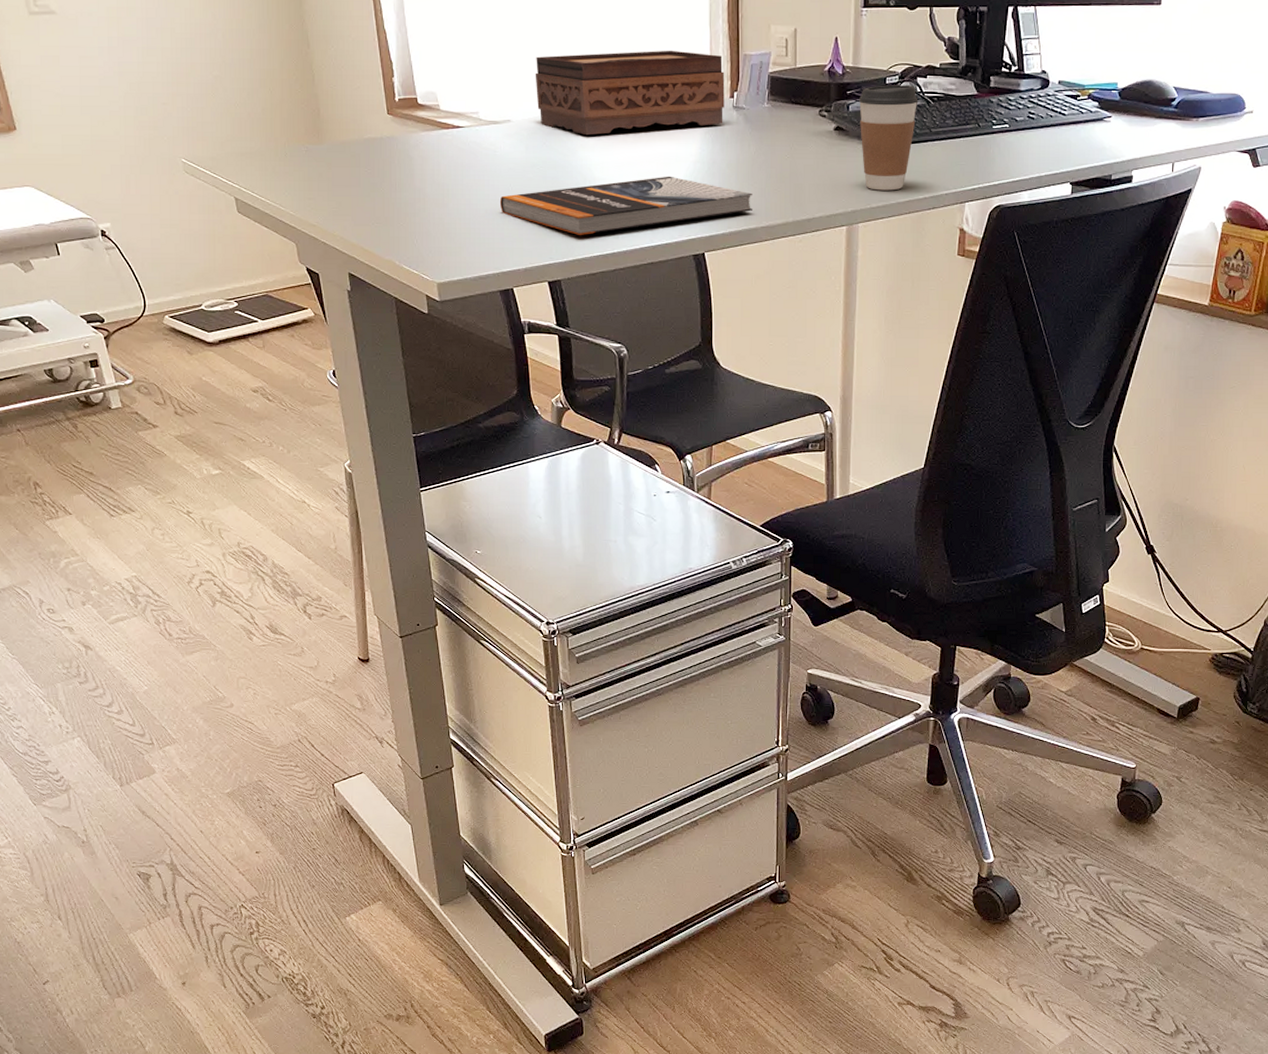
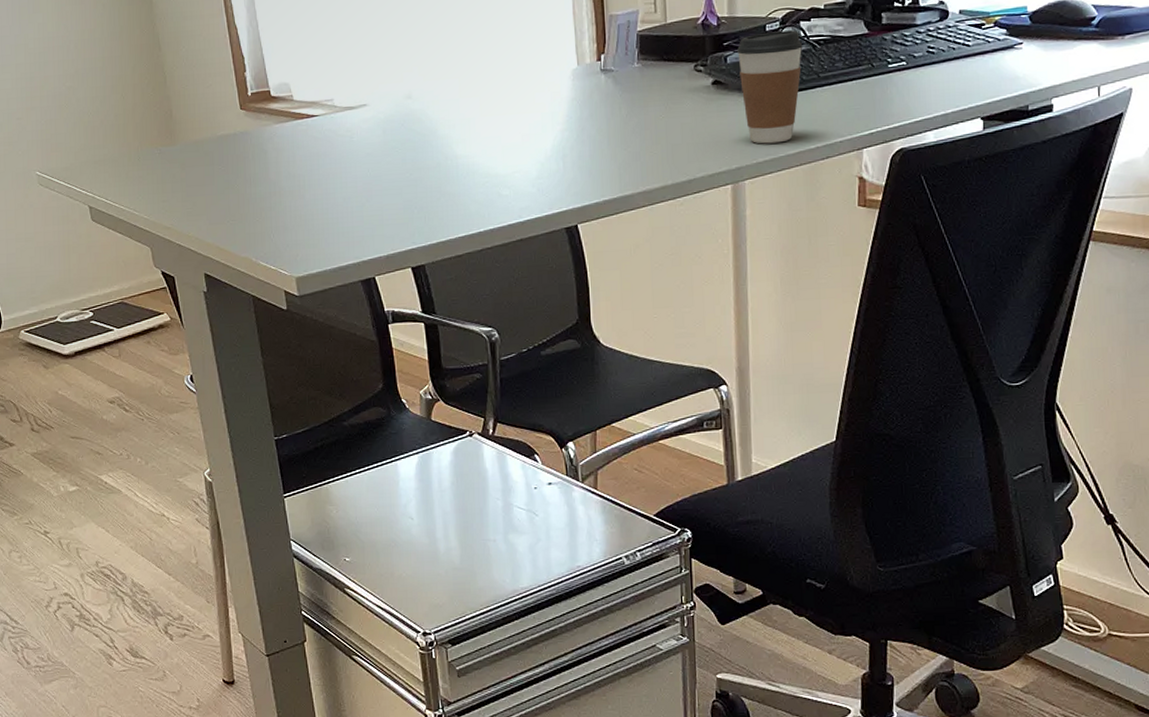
book: present [499,176,752,235] -> none [357,147,627,217]
tissue box: present [535,50,725,136] -> none [390,17,592,113]

